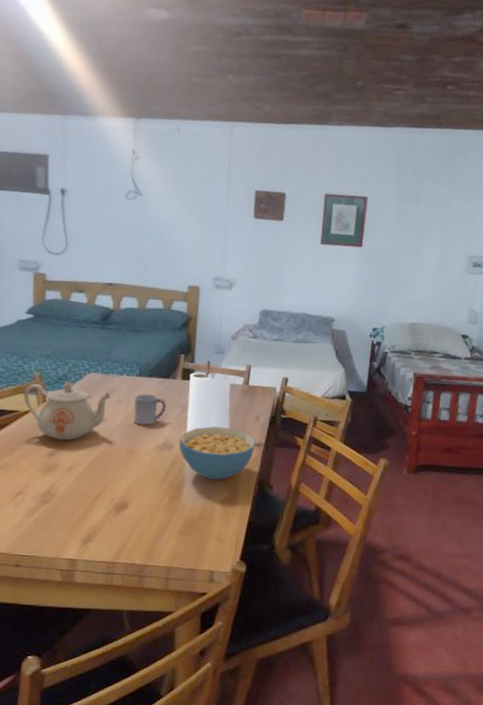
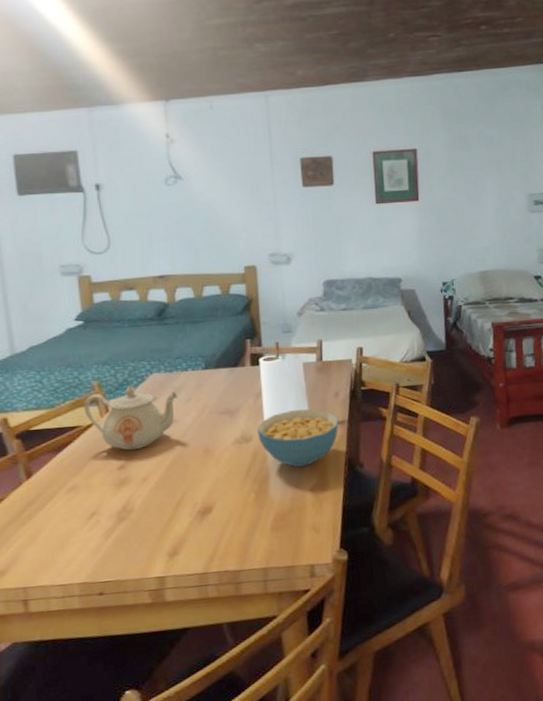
cup: present [133,394,167,426] -> none [204,386,239,421]

